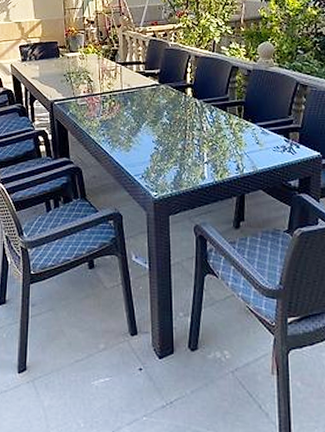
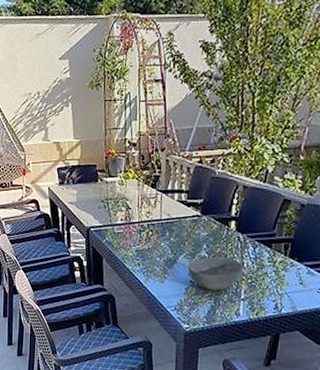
bowl: none [151,123,204,155] -> present [187,257,244,290]

